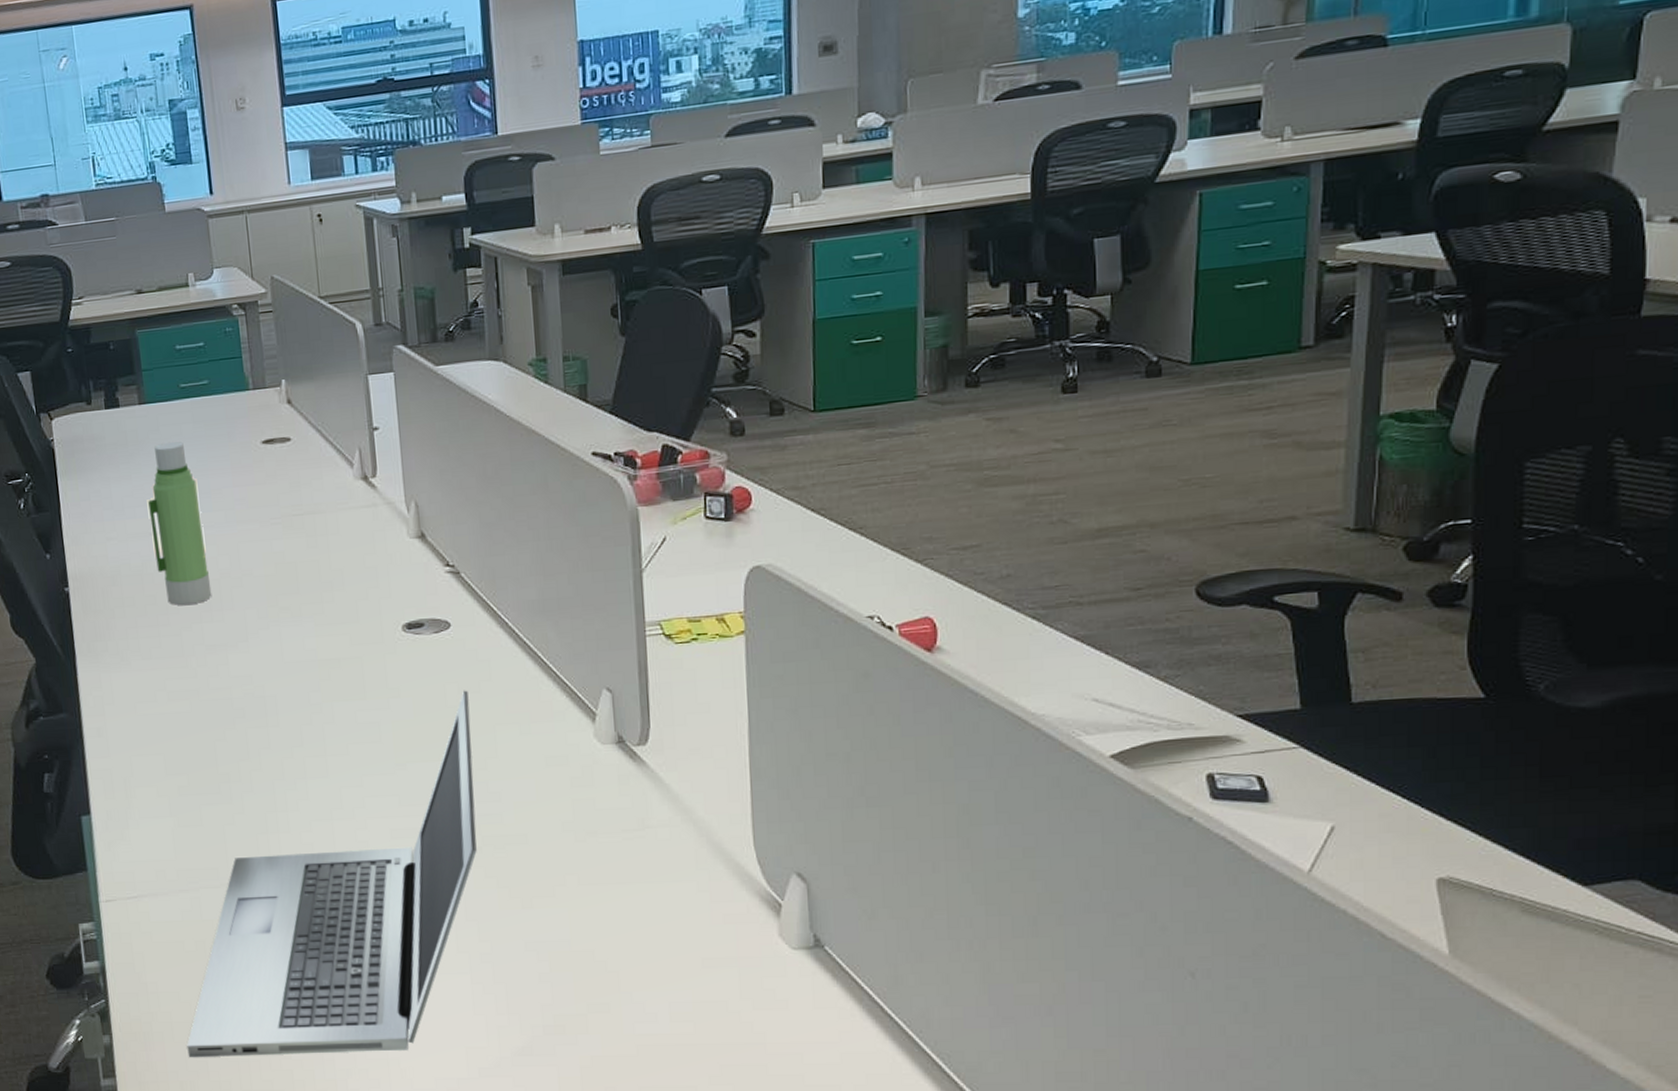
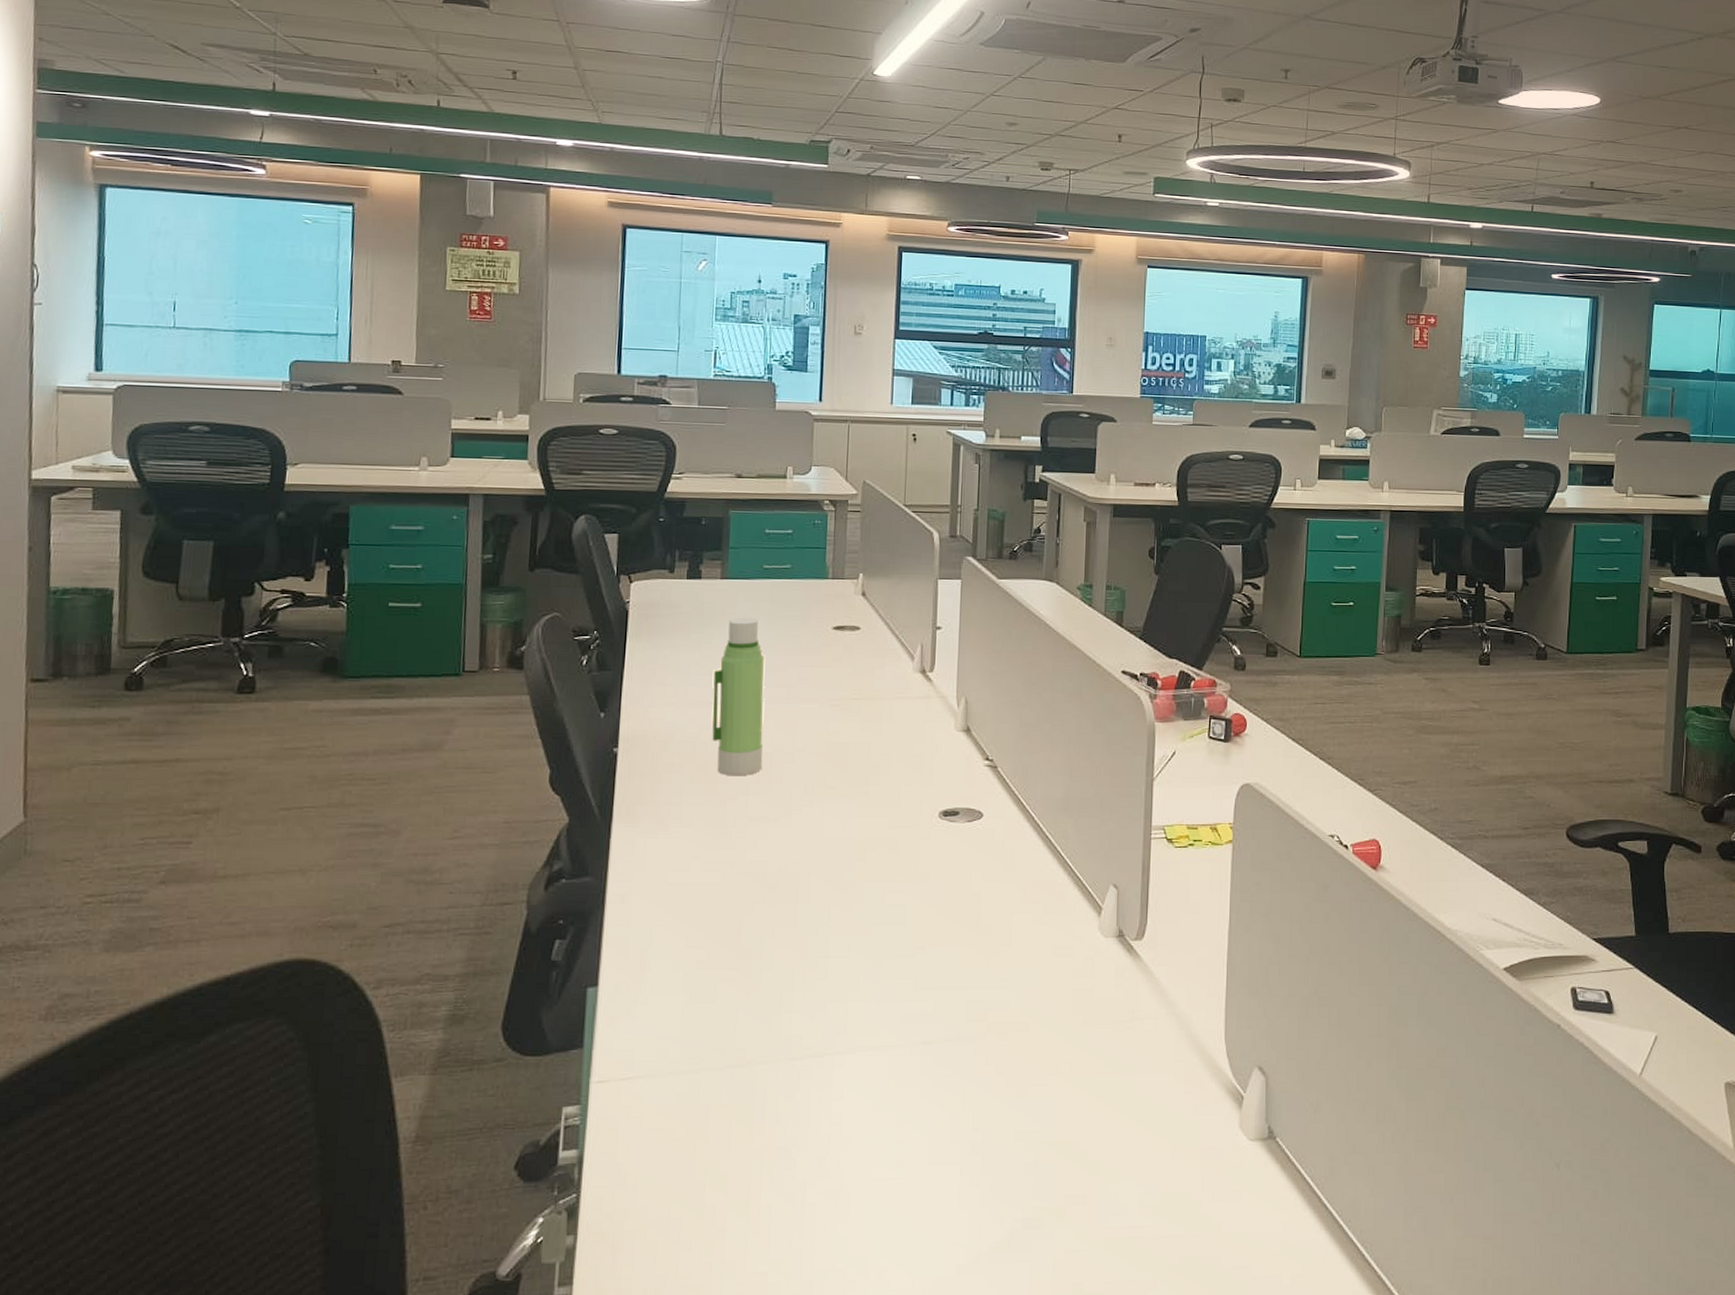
laptop: present [187,690,477,1057] -> none [658,878,991,1259]

